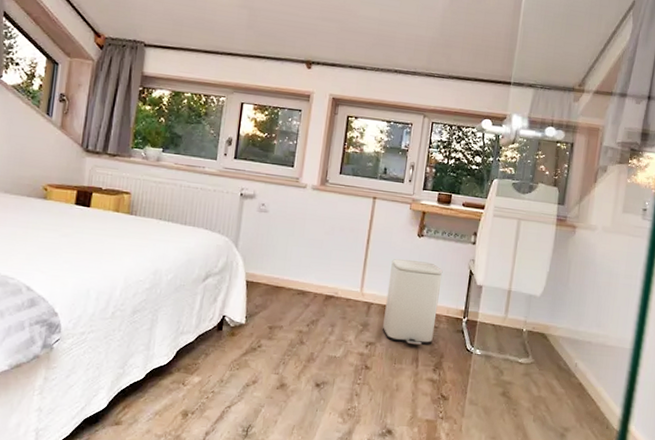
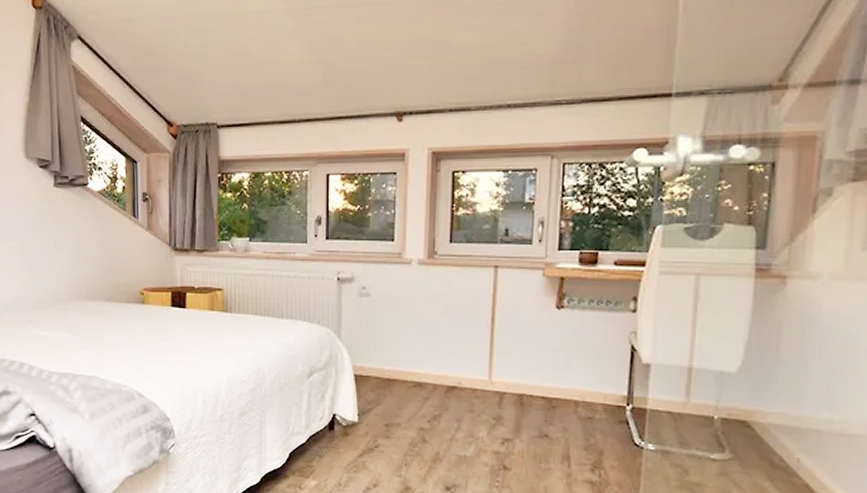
pedal bin: present [382,259,443,345] -> none [520,338,594,440]

